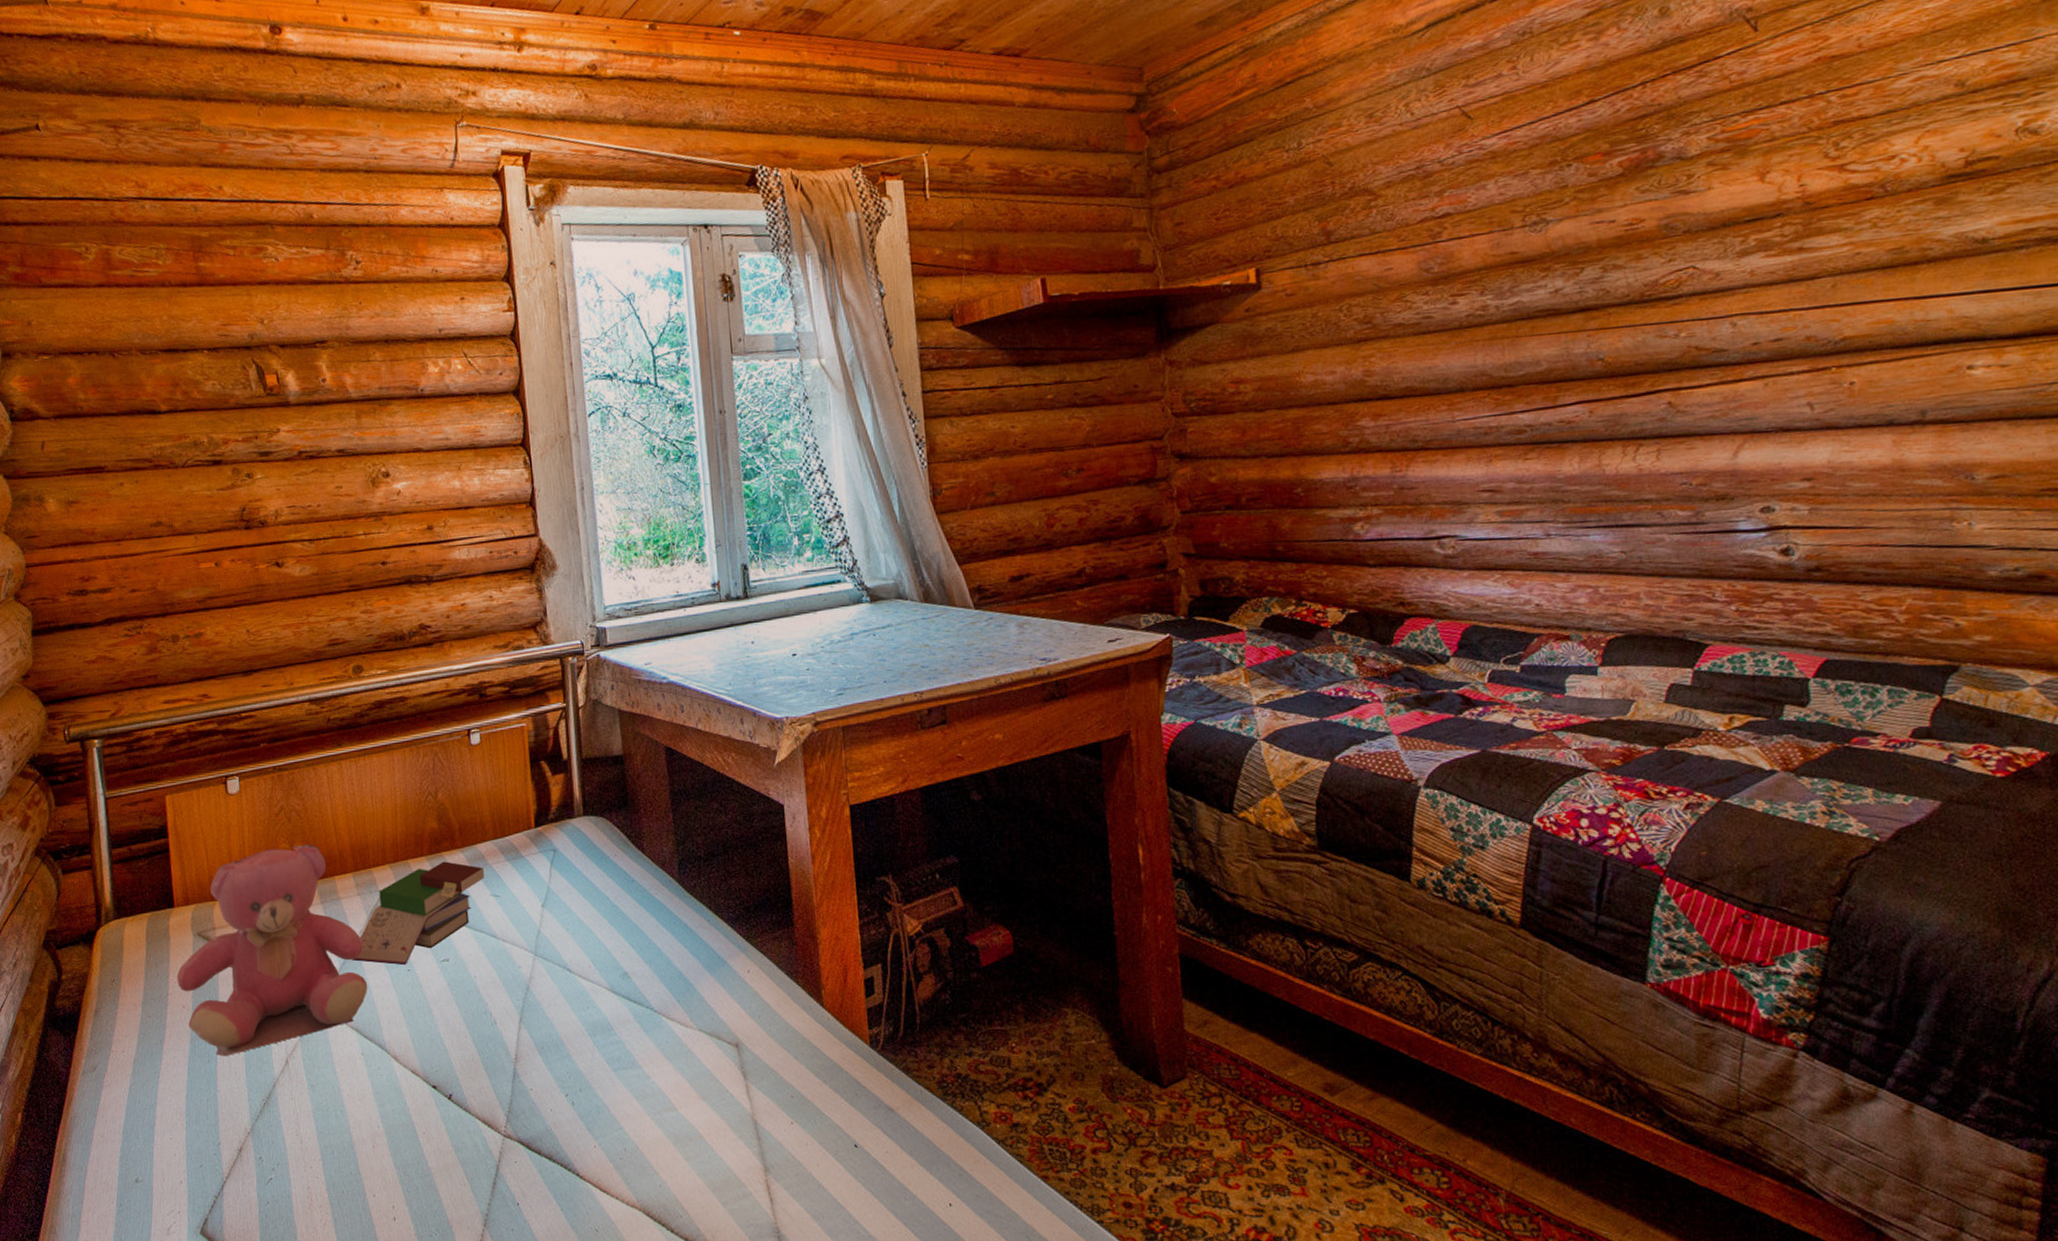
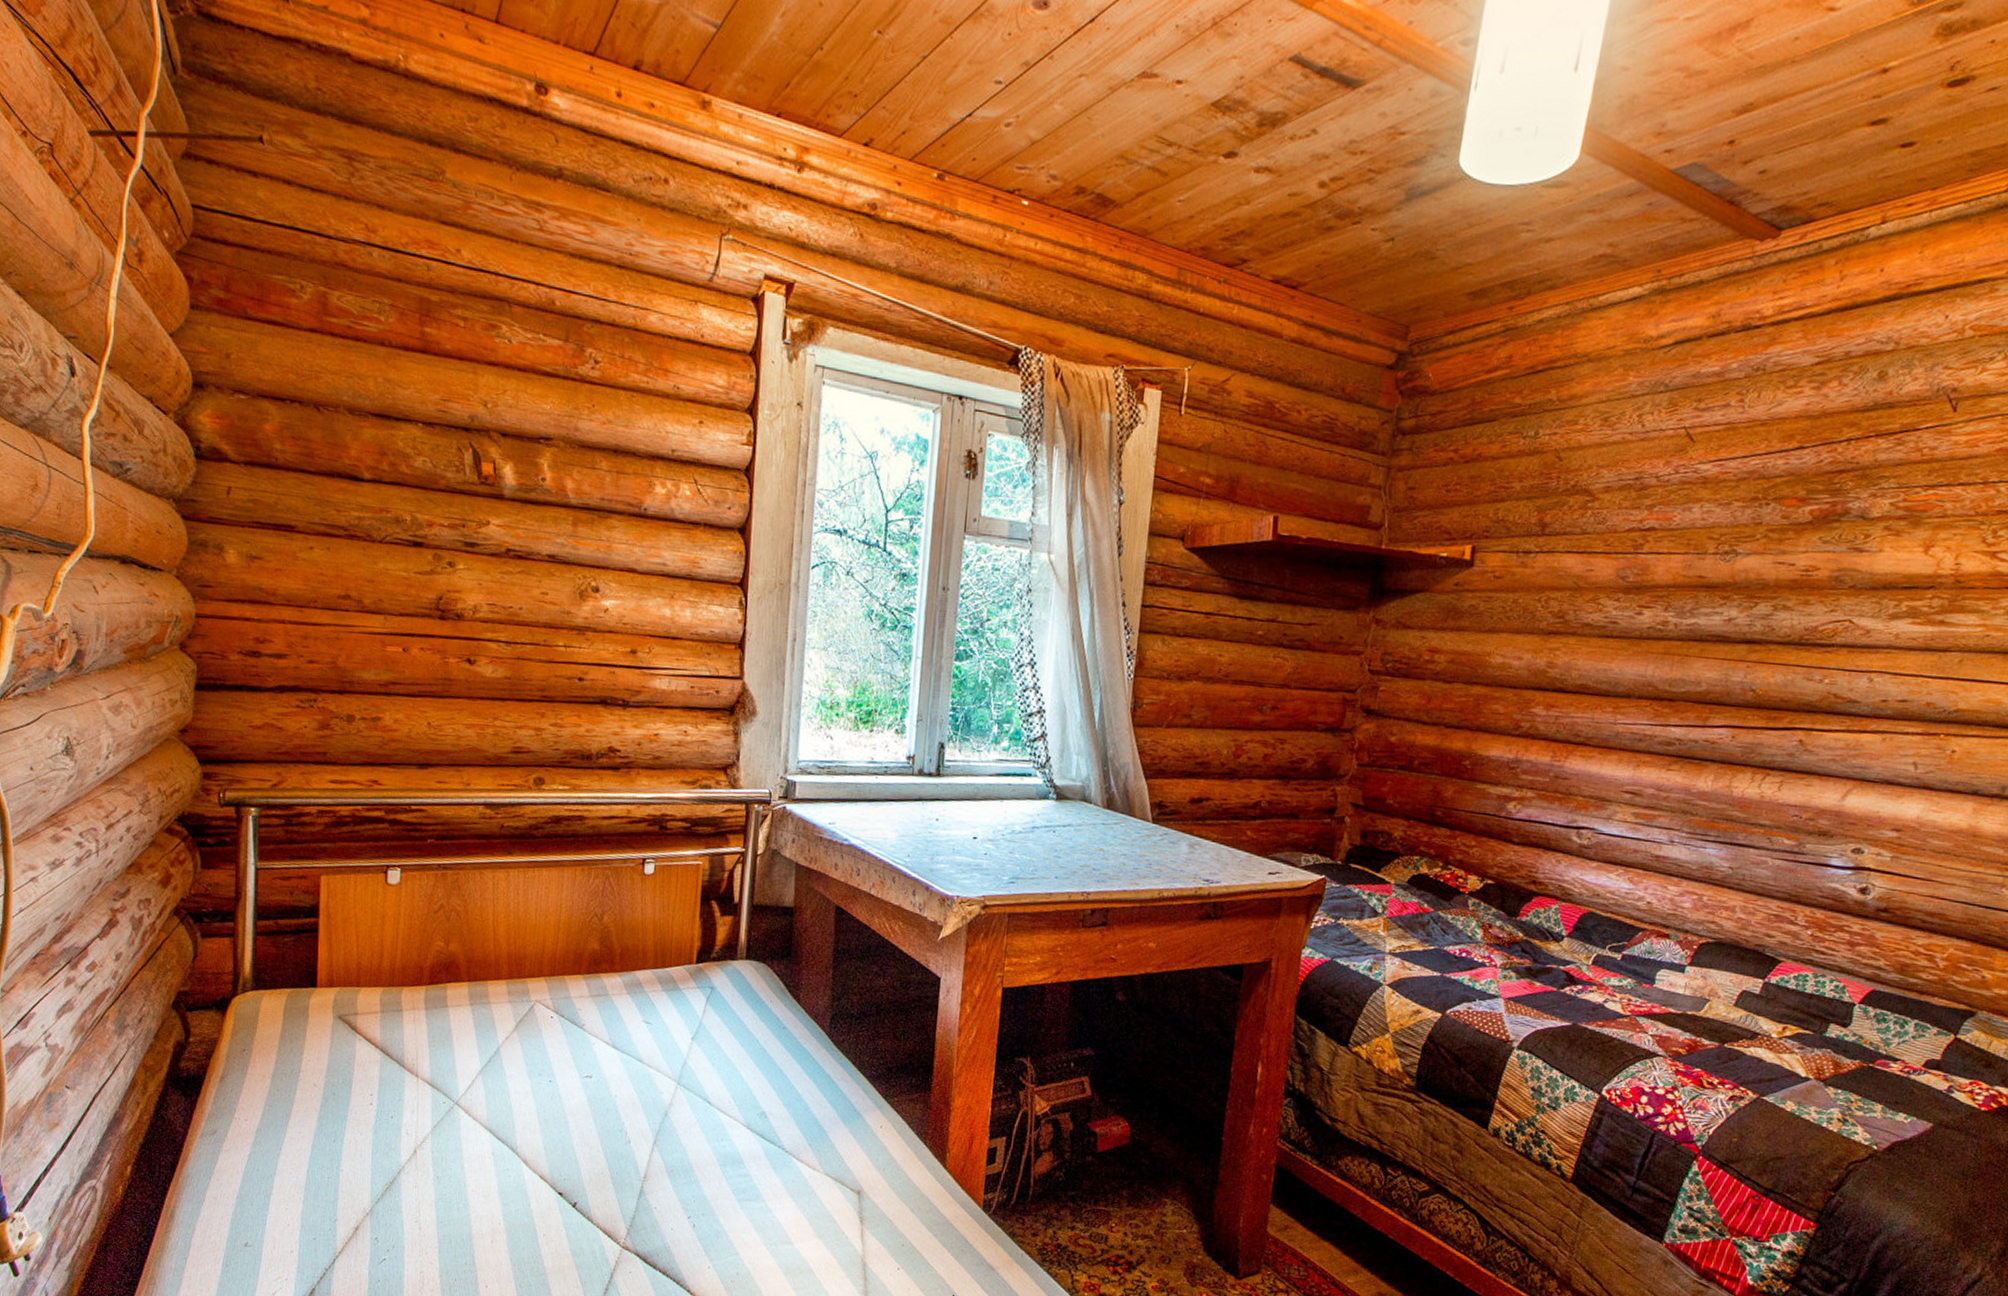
teddy bear: present [177,845,368,1057] -> none [311,944,508,1139]
book: present [352,861,484,966] -> none [494,982,639,1076]

